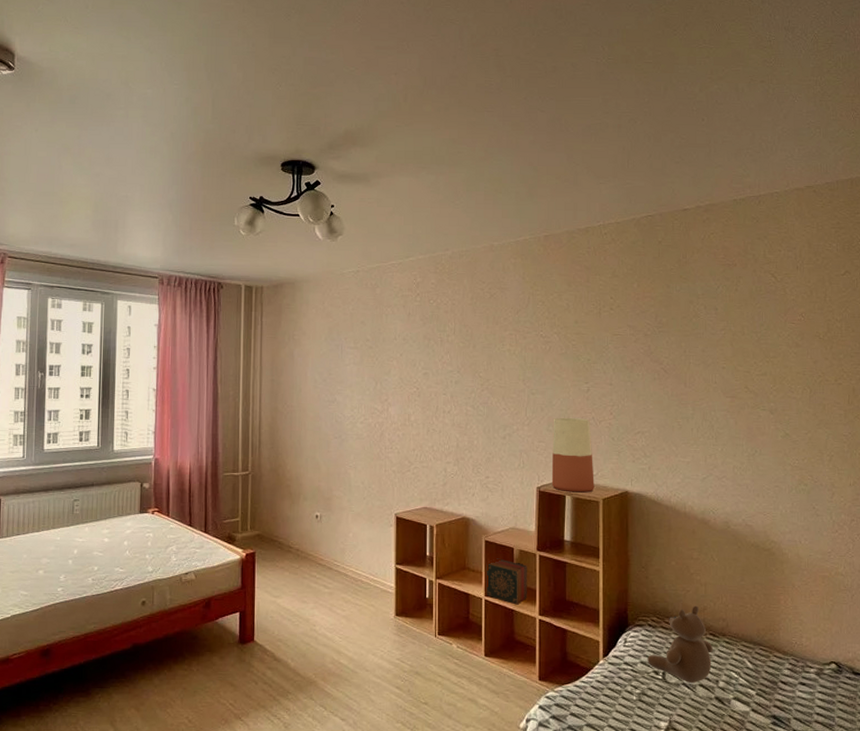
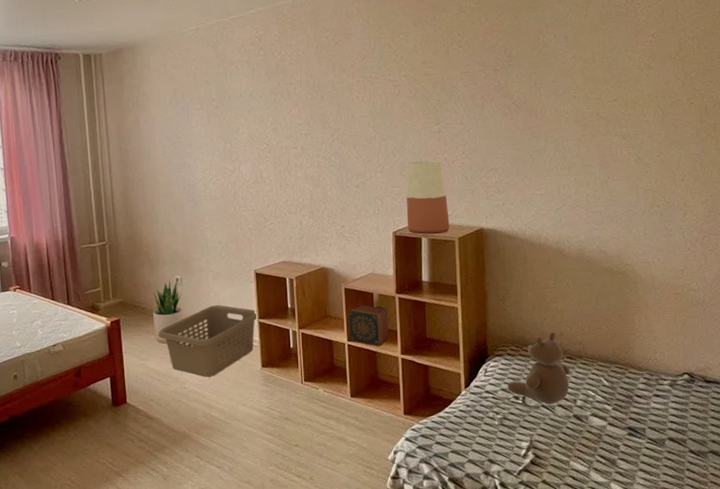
planter: none [289,516,320,582] -> present [153,279,183,344]
laundry basket: none [292,546,396,621] -> present [158,305,259,377]

